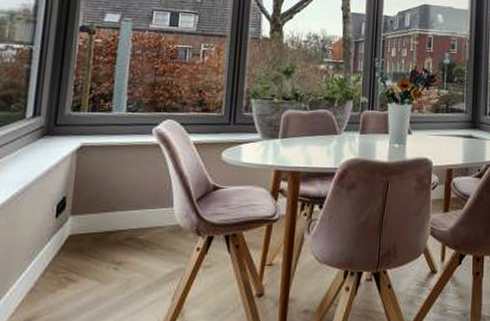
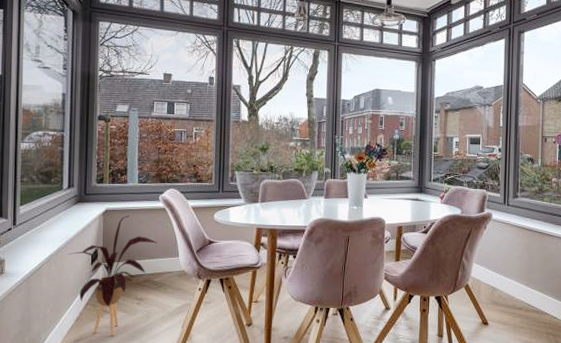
house plant: none [24,153,147,313] -> present [67,215,158,336]

